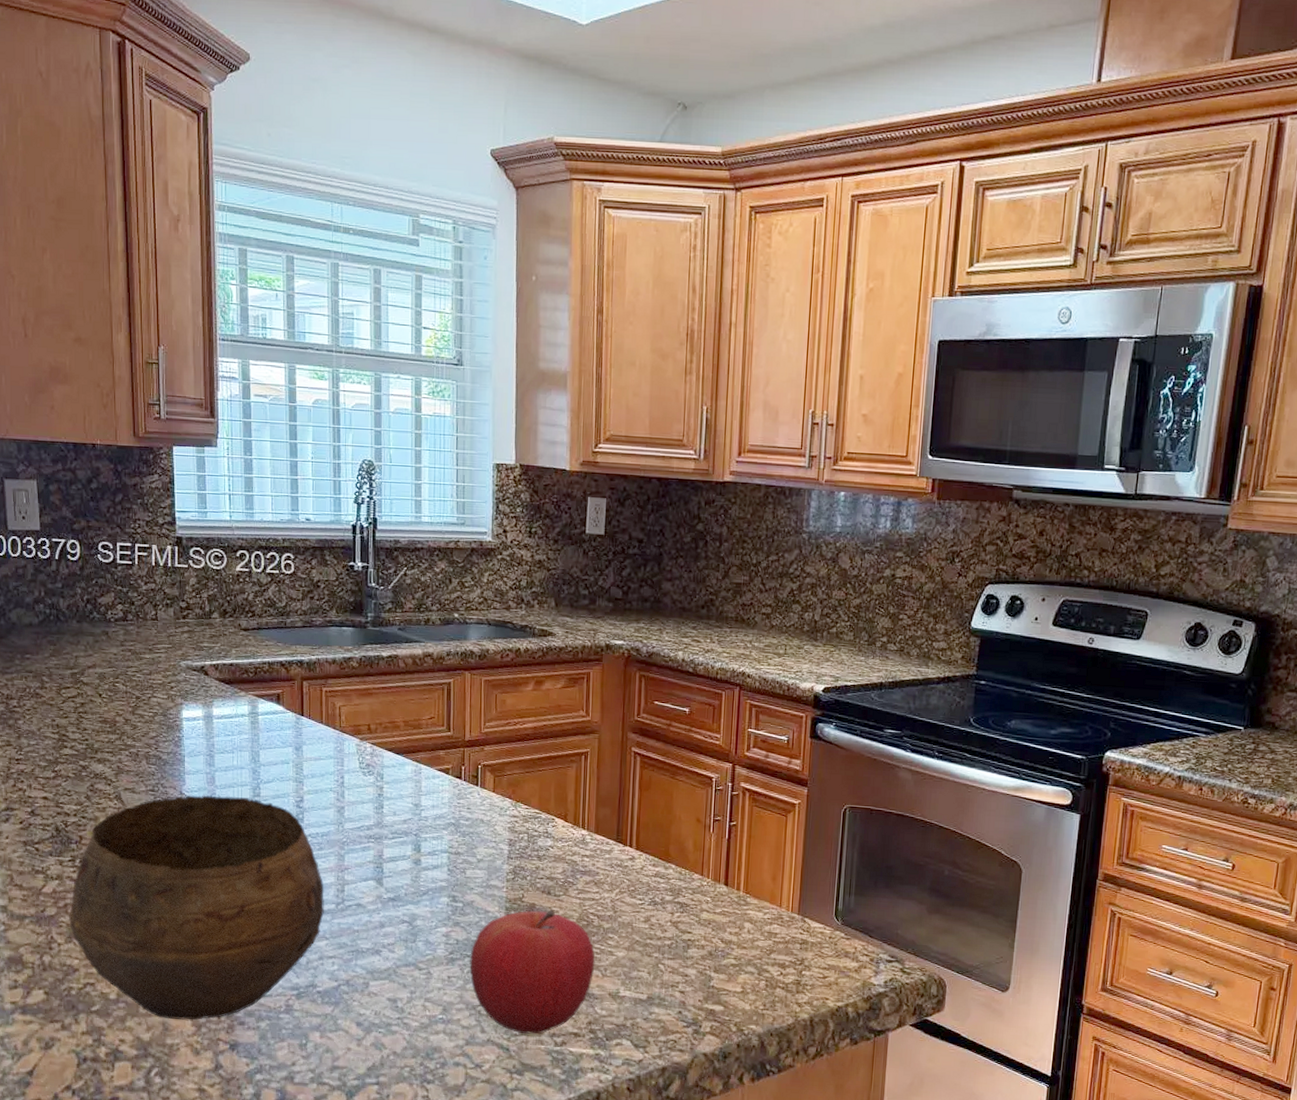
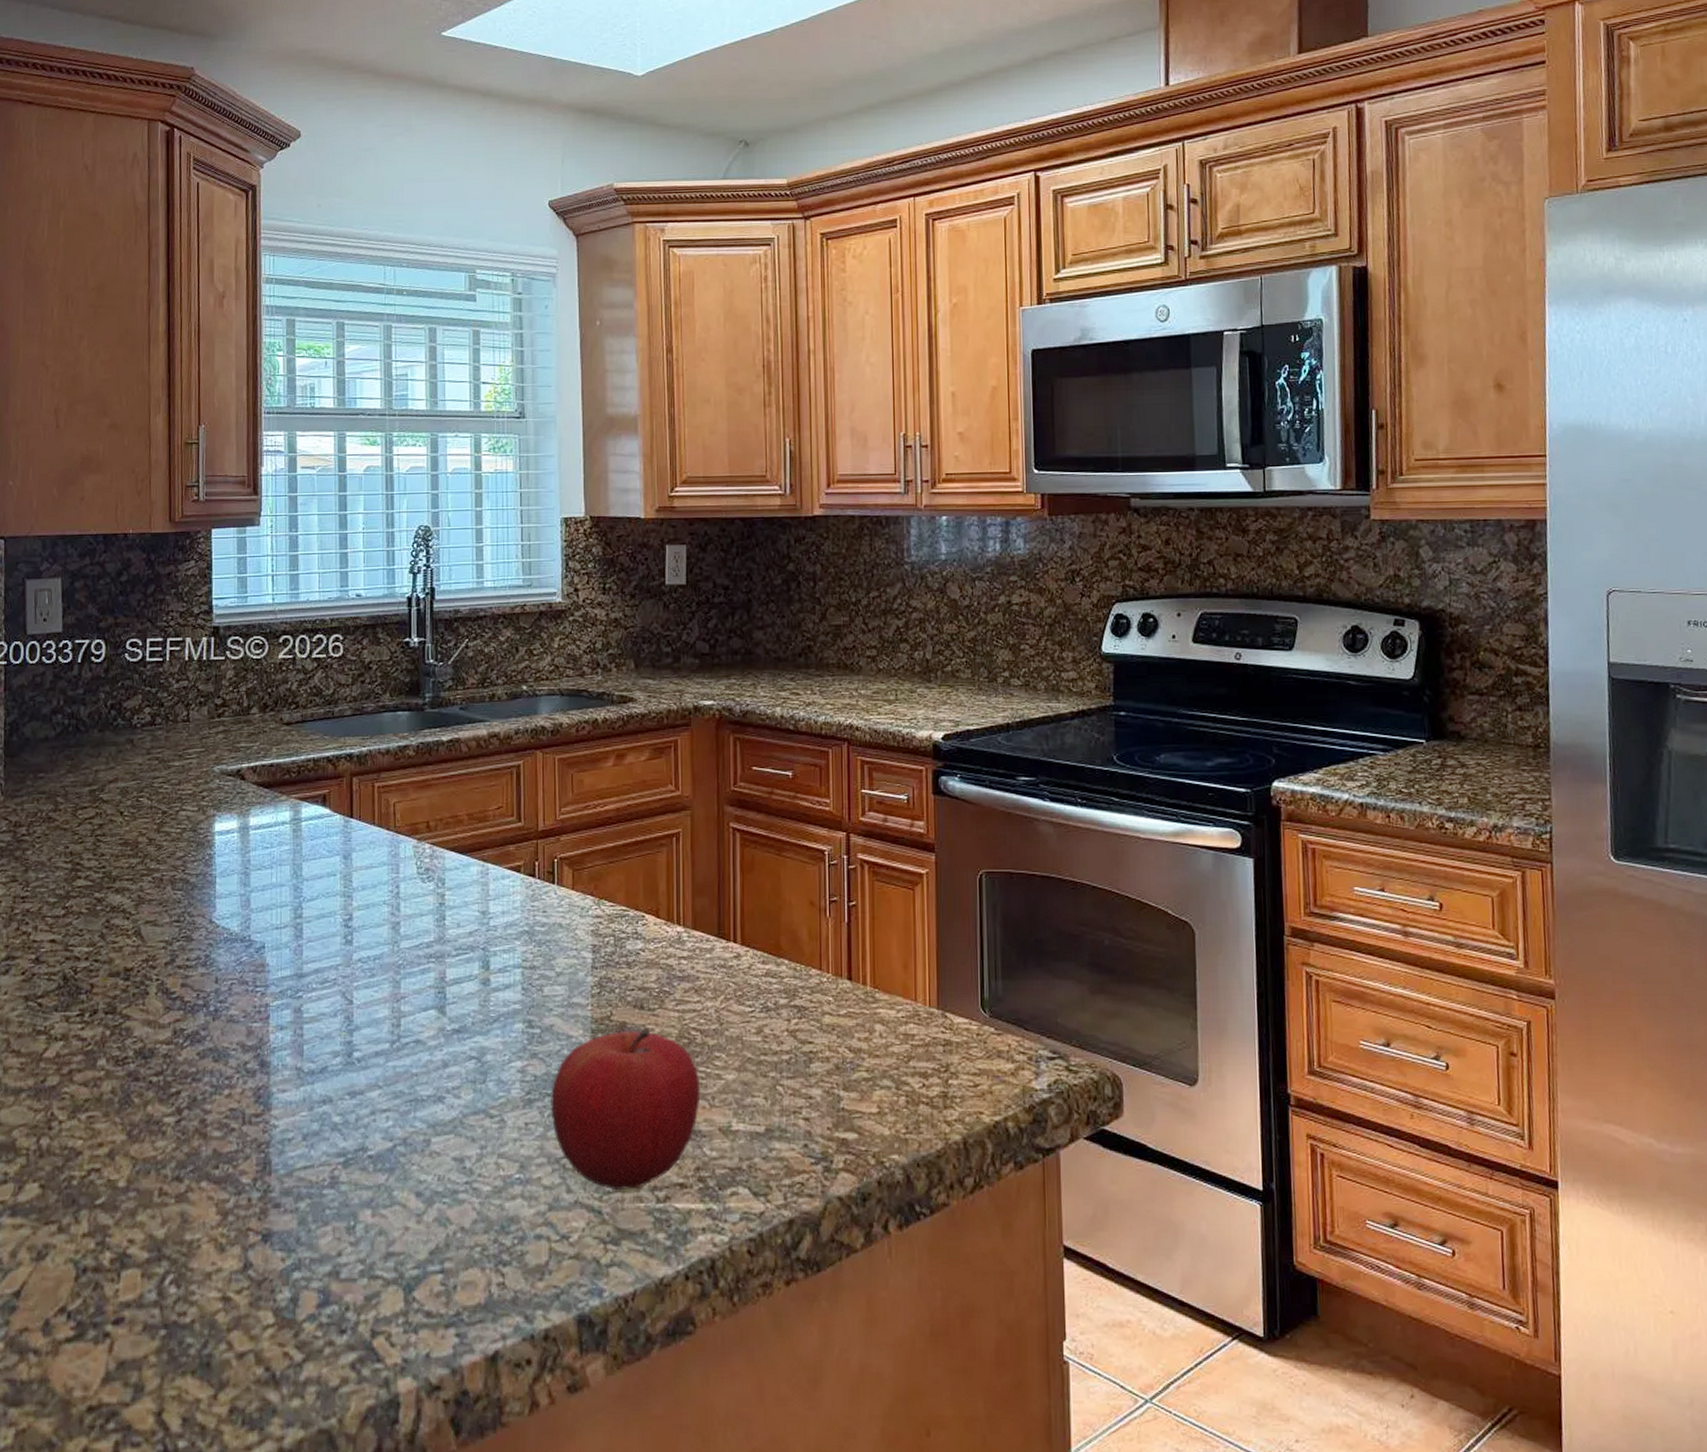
bowl: present [69,795,324,1020] -> none [73,920,377,1207]

